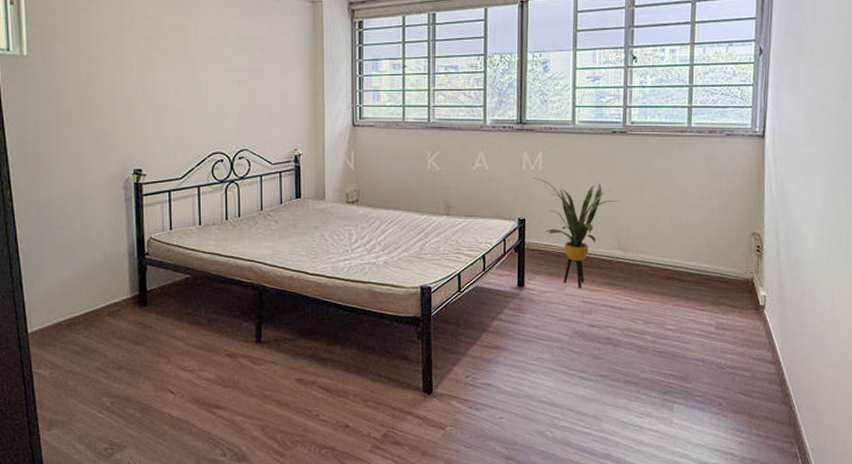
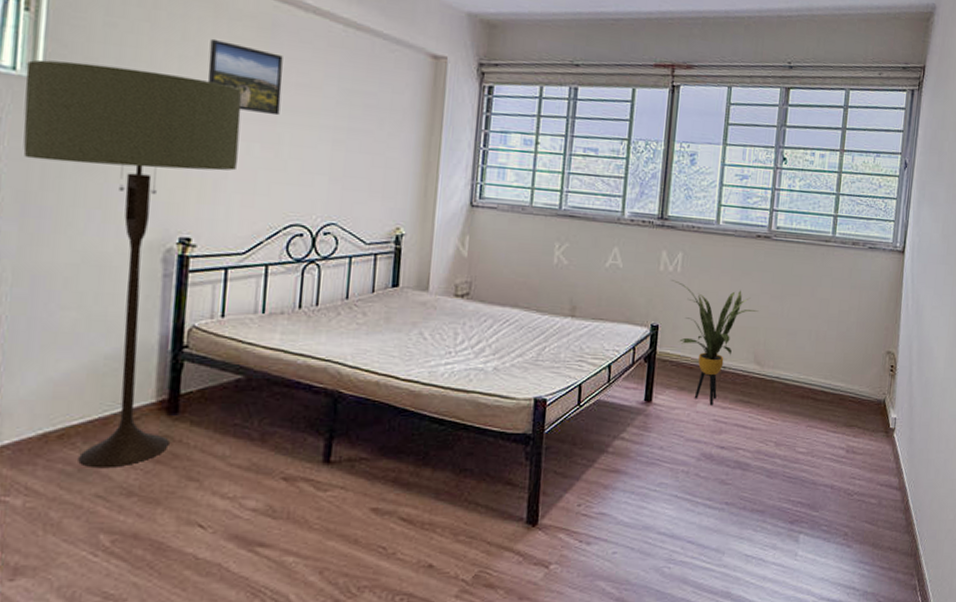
floor lamp: none [16,40,169,348] -> present [23,59,242,469]
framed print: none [140,8,196,65] -> present [207,38,283,116]

